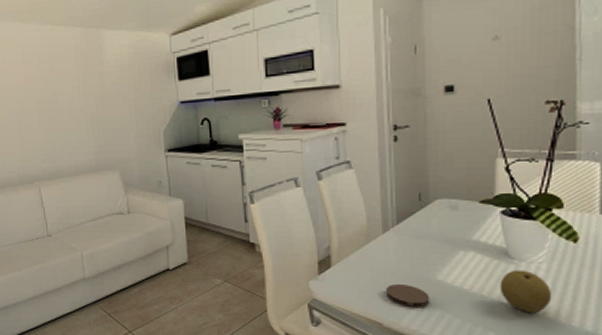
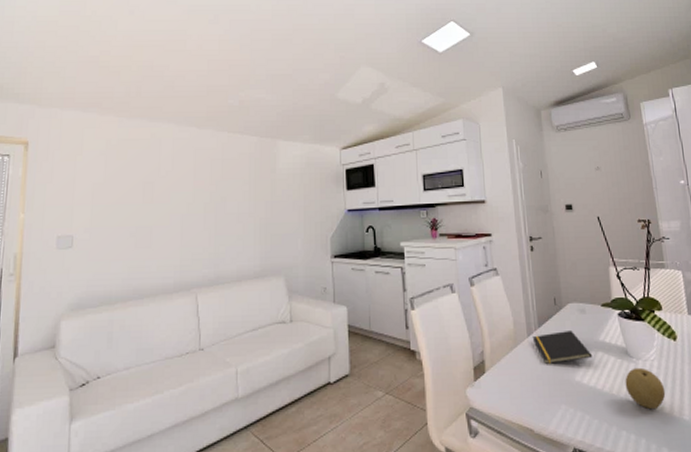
coaster: present [385,283,430,308] -> none [533,386,572,411]
notepad: none [388,228,462,261] -> present [532,331,593,364]

